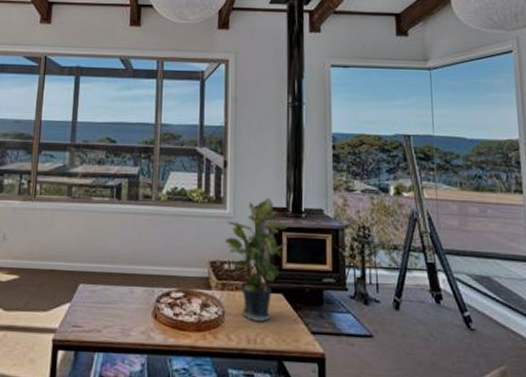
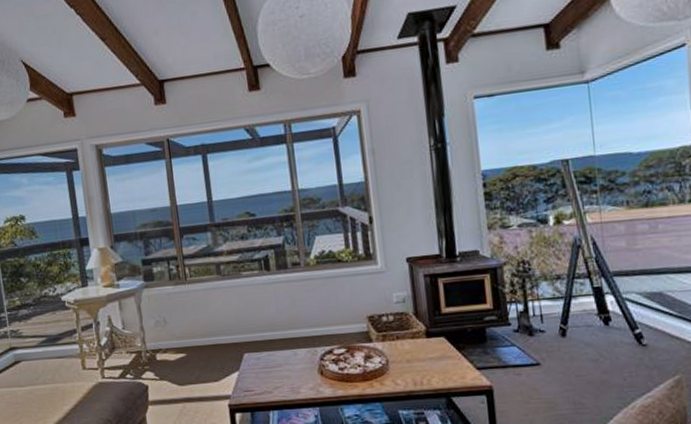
potted plant: present [224,197,289,322] -> none [379,246,445,366]

